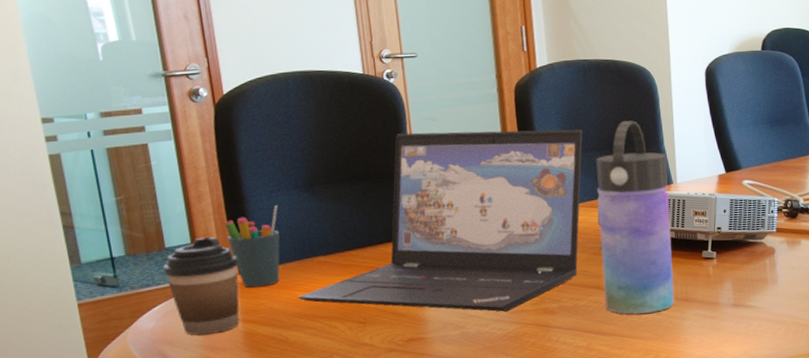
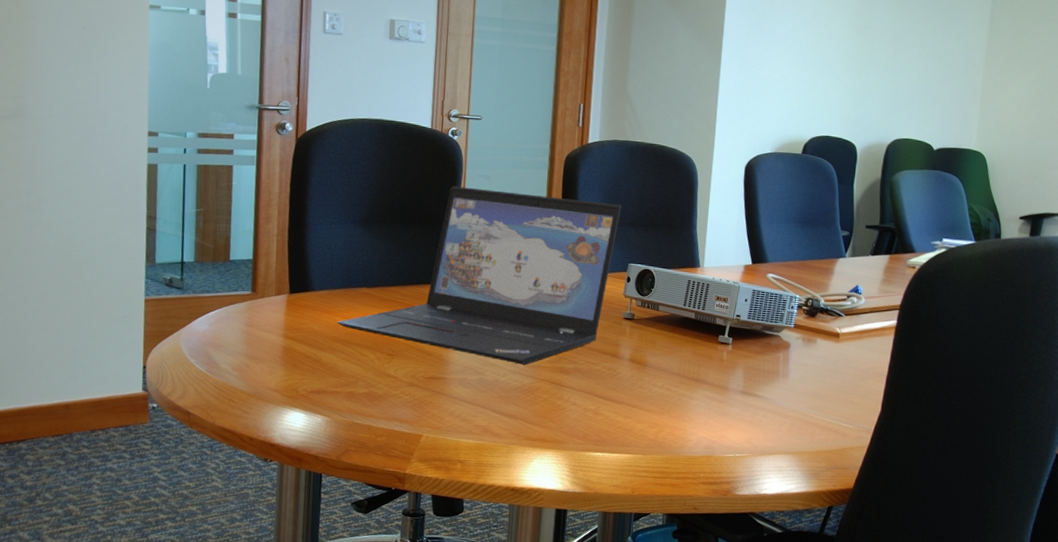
coffee cup: present [163,237,240,335] -> none [224,255,291,344]
pen holder: present [223,205,280,288] -> none [284,236,335,308]
water bottle: present [596,120,675,315] -> none [618,202,698,388]

